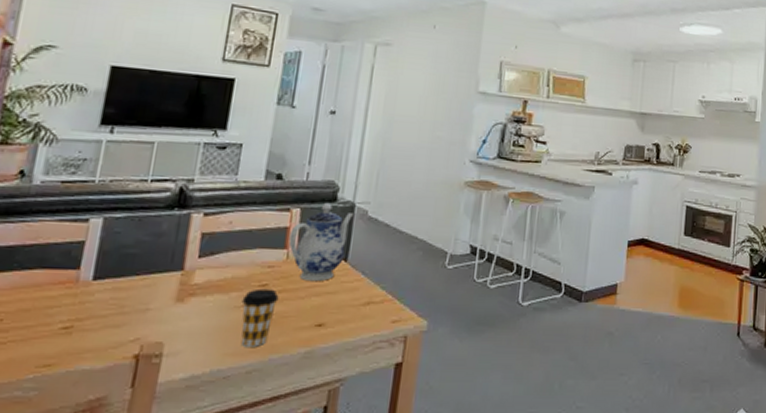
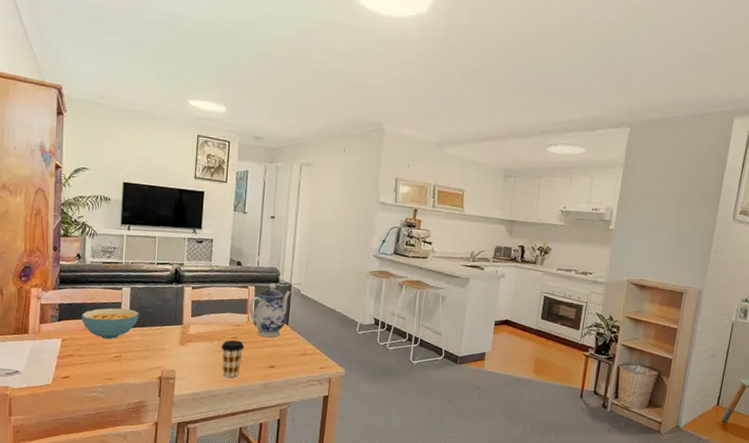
cereal bowl: none [11,249,113,301] -> present [81,308,139,339]

